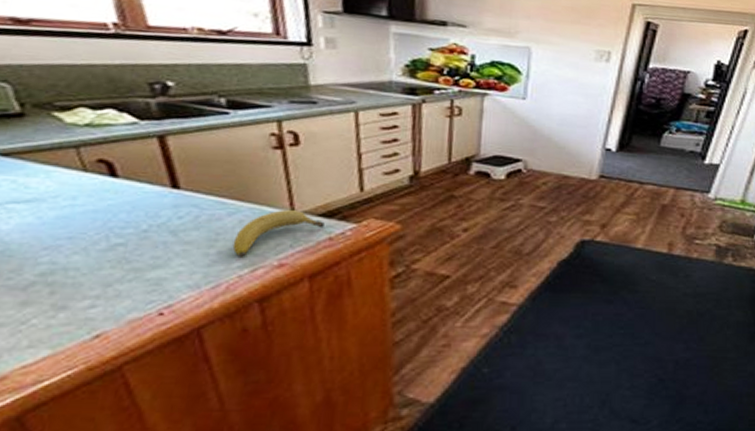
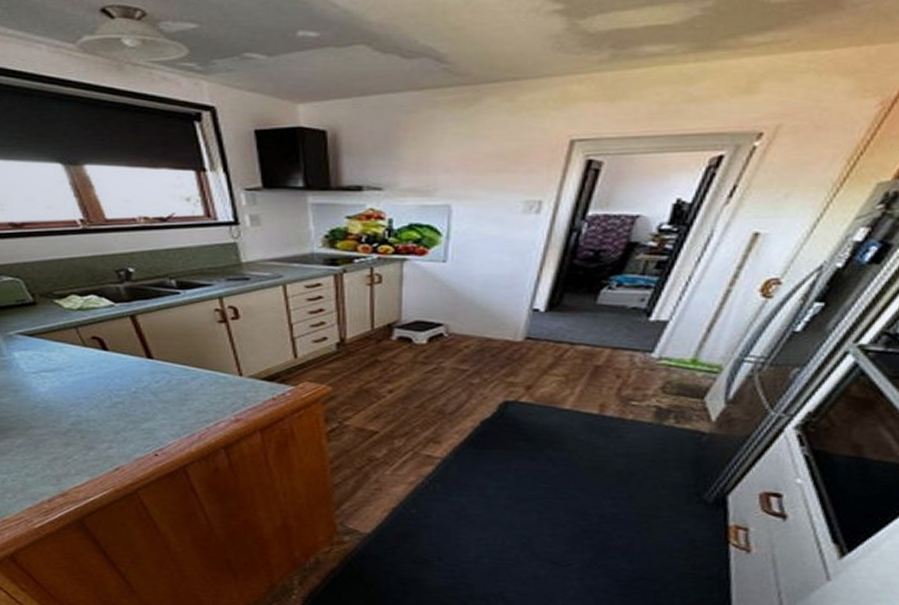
fruit: present [232,210,325,257] -> none [199,375,268,413]

